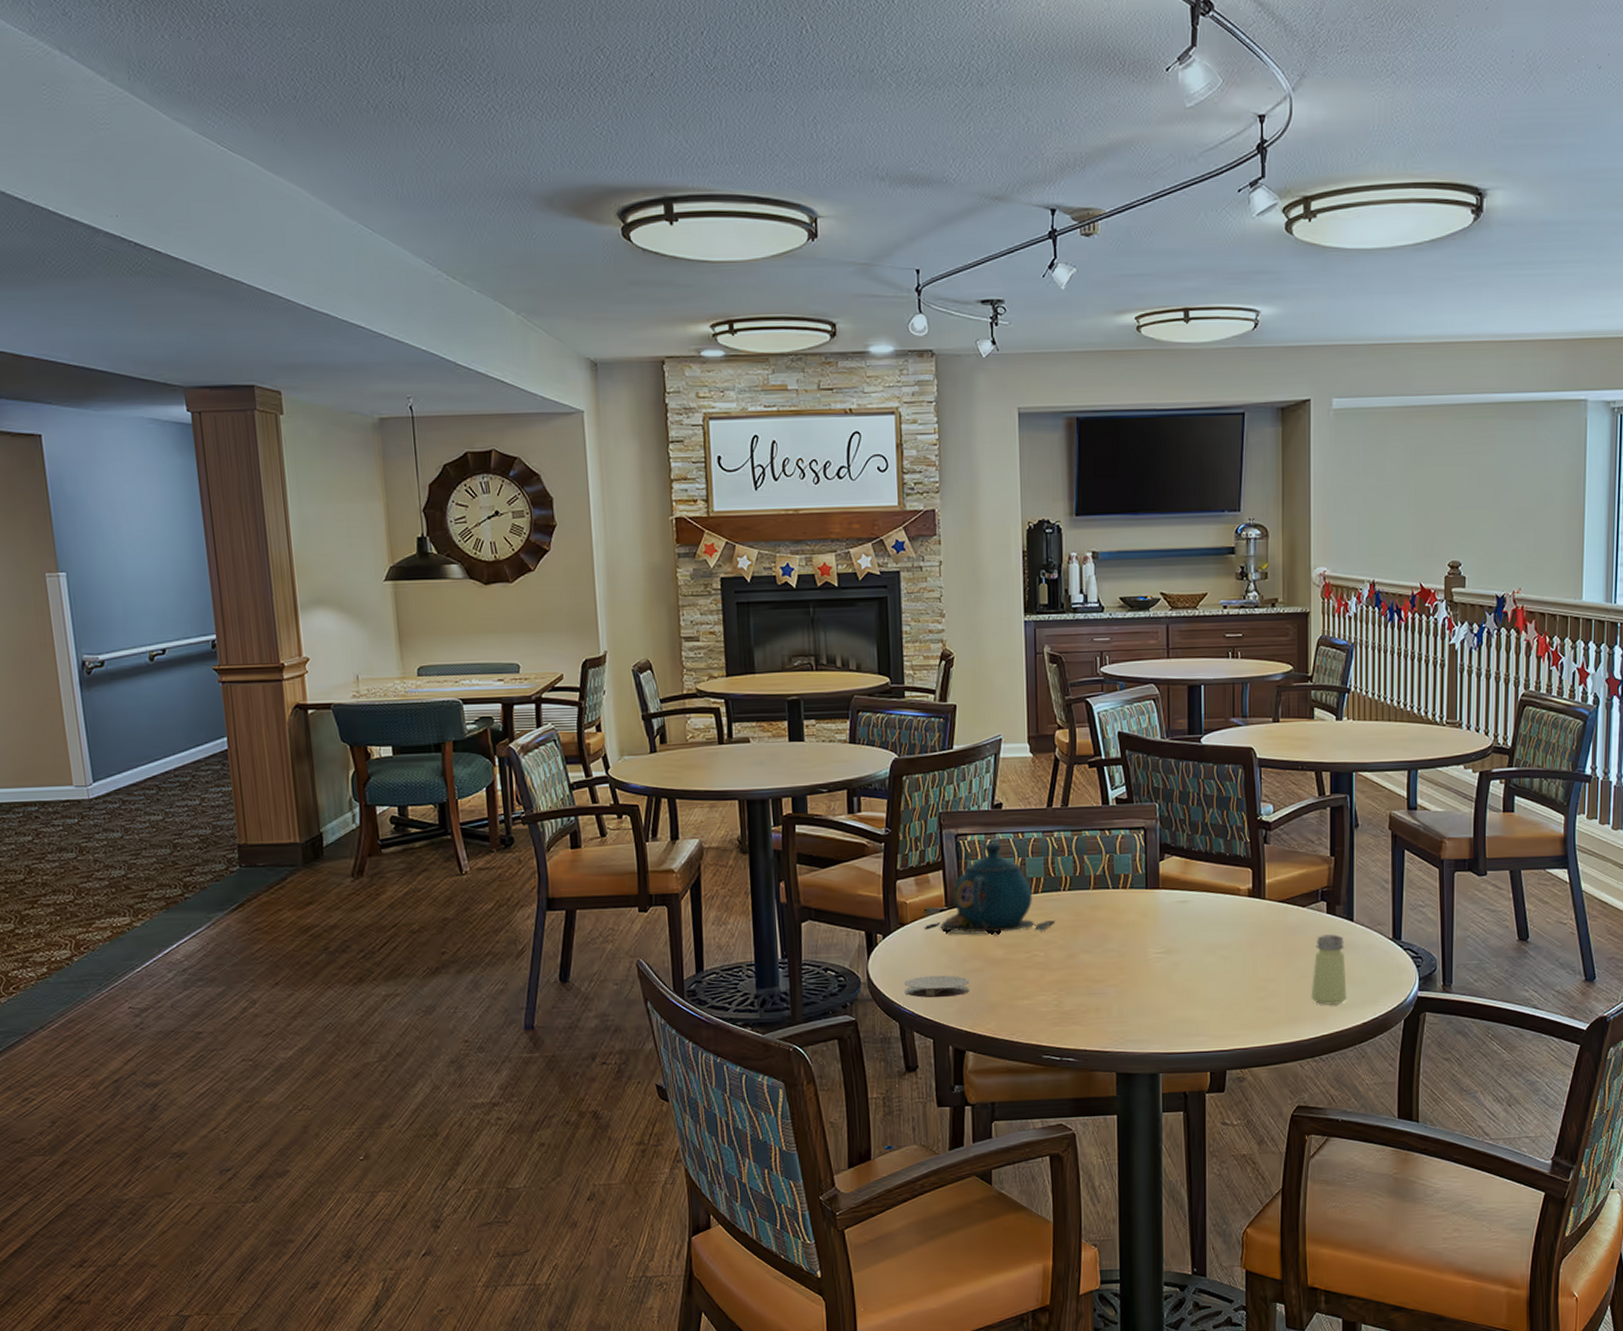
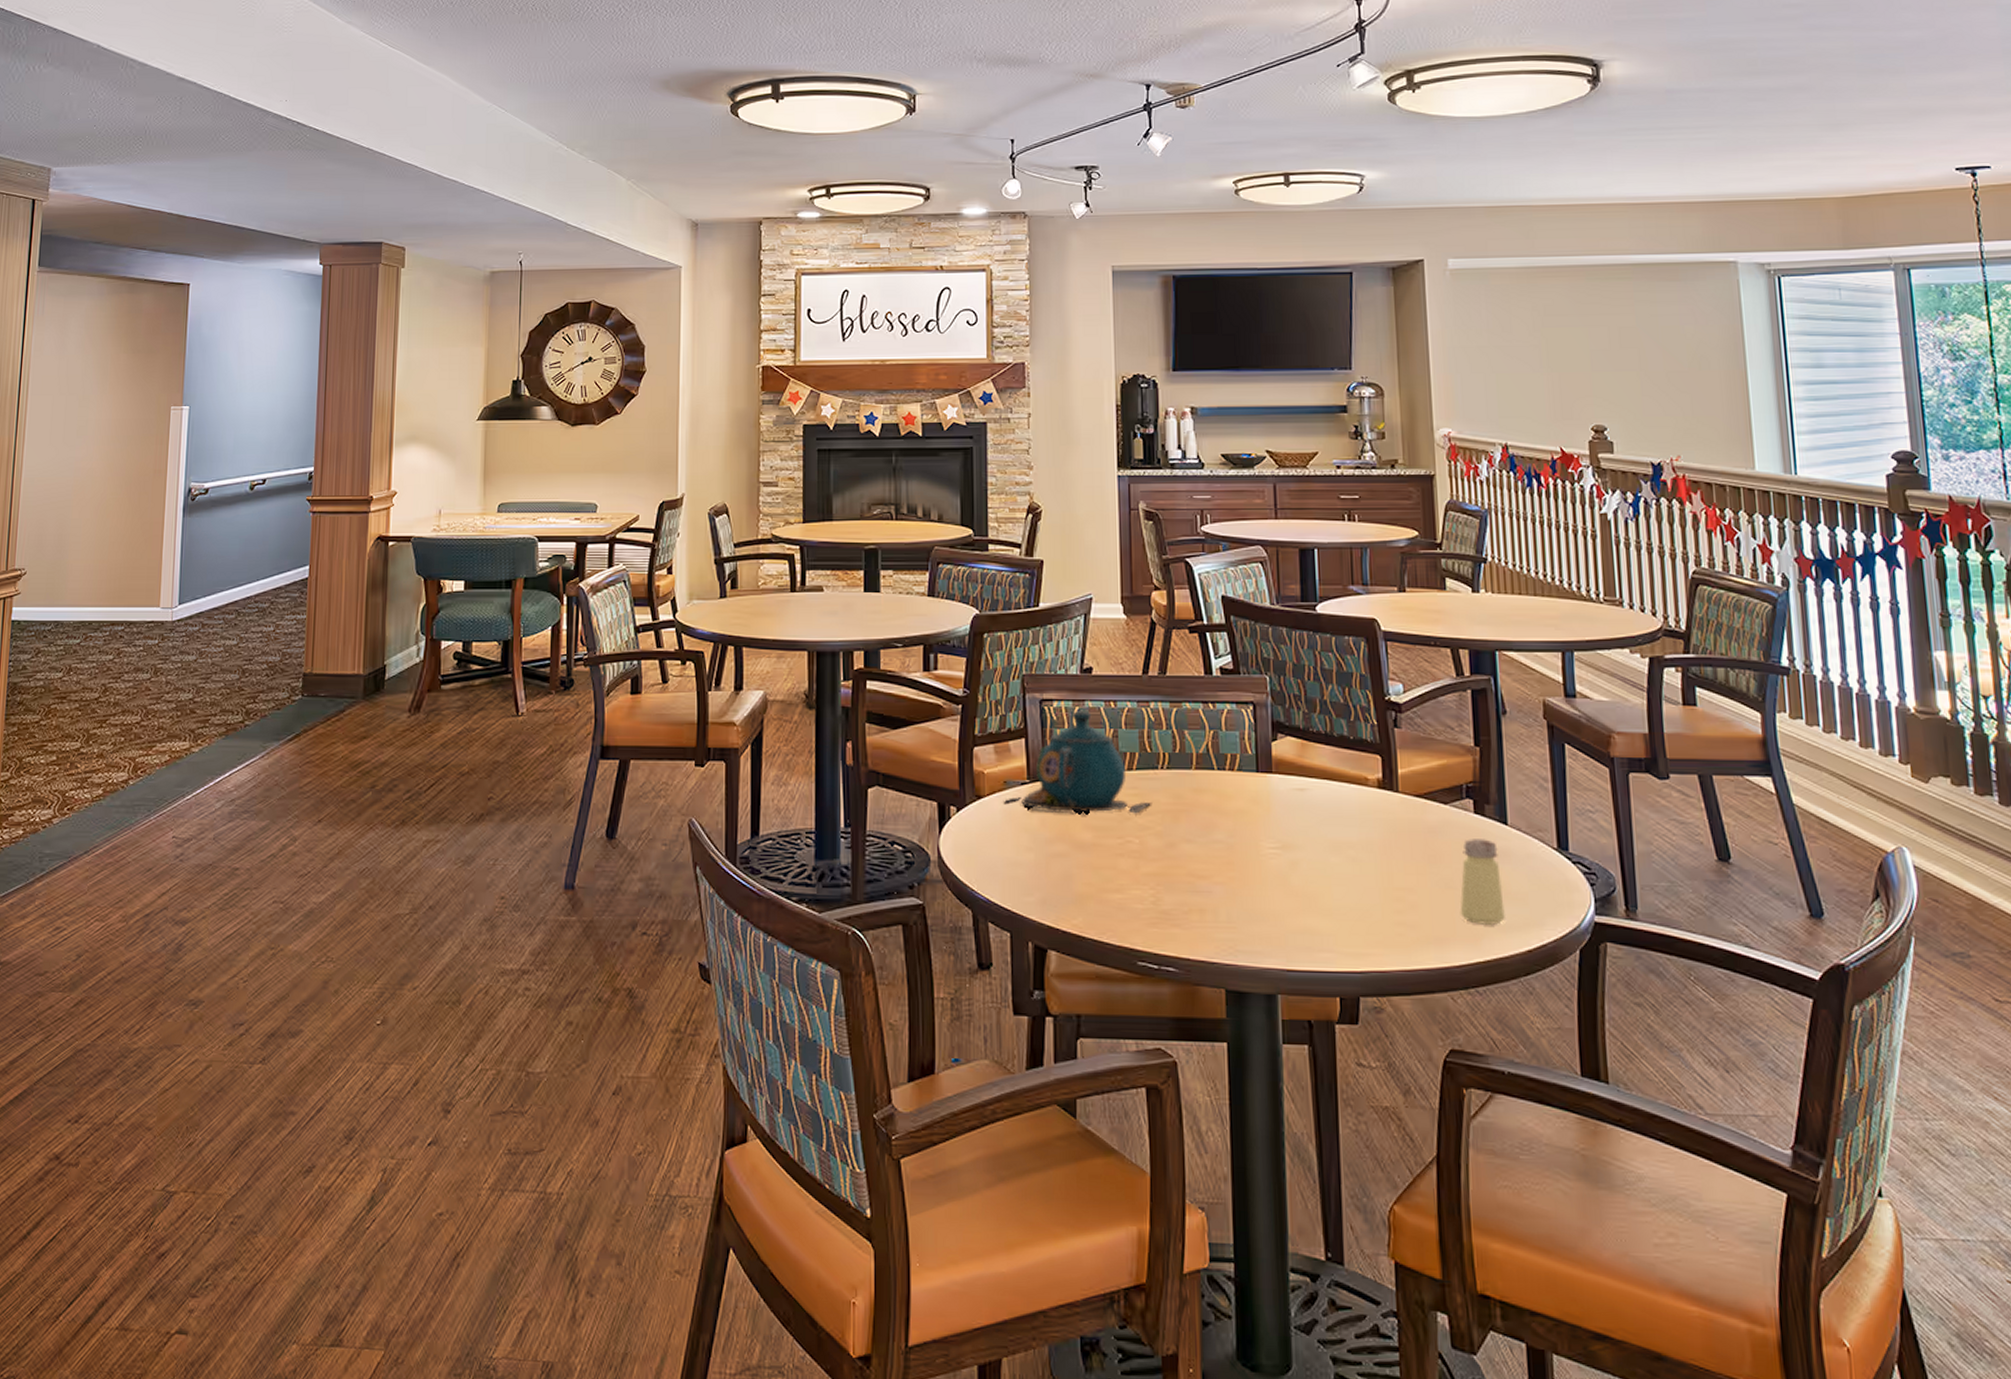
coaster: present [904,975,970,998] -> none [979,857,1053,885]

